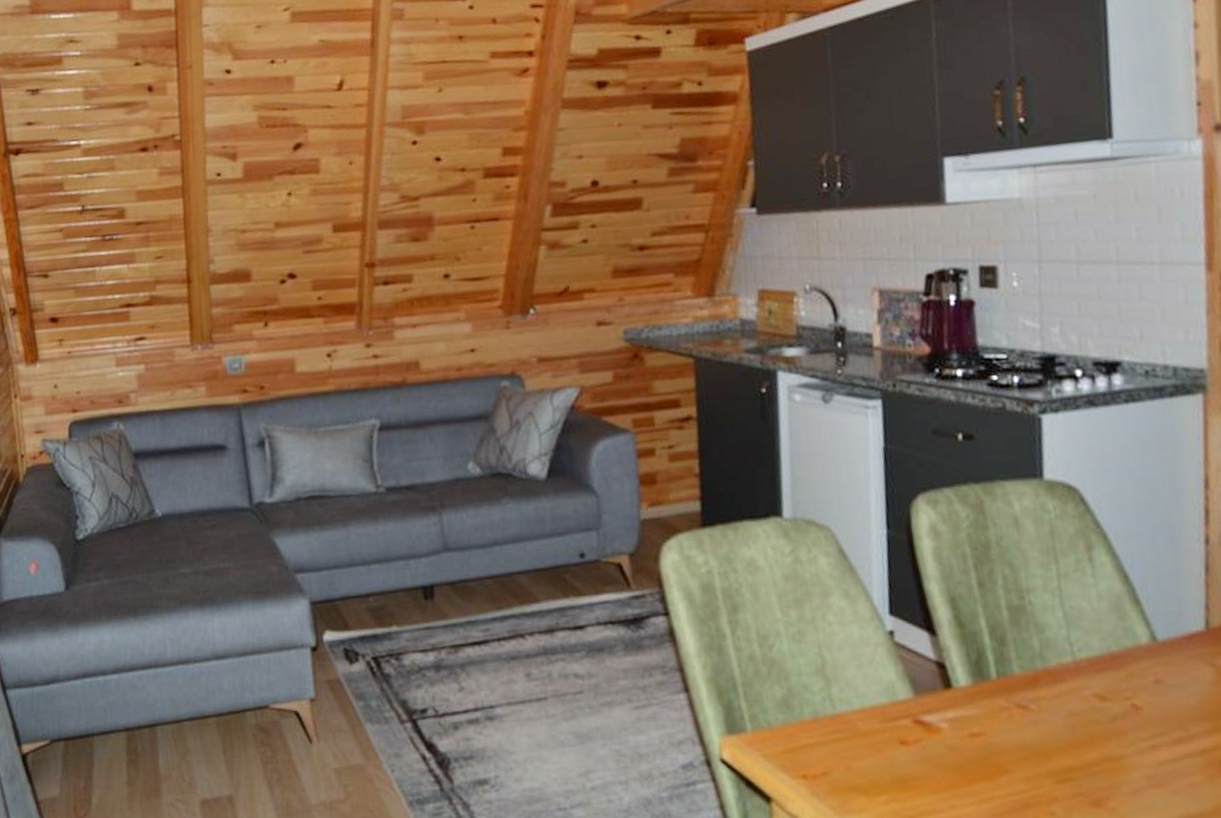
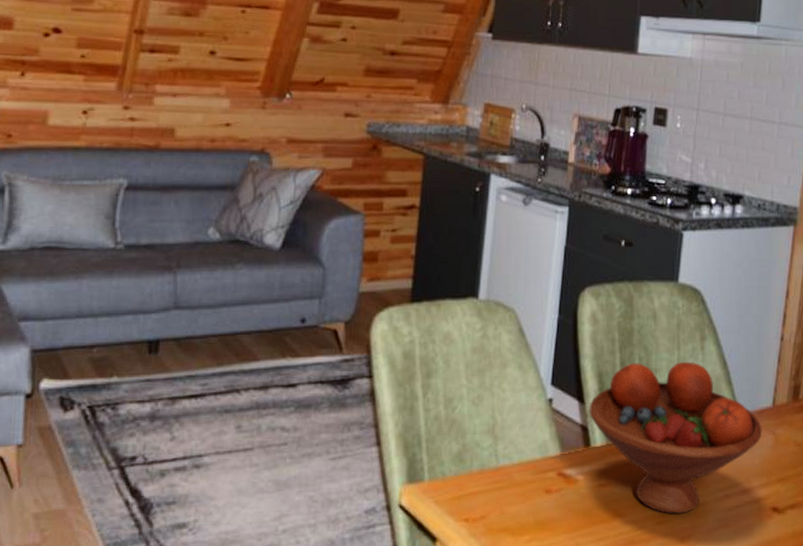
fruit bowl: none [943,577,1196,770] -> present [589,361,762,514]

